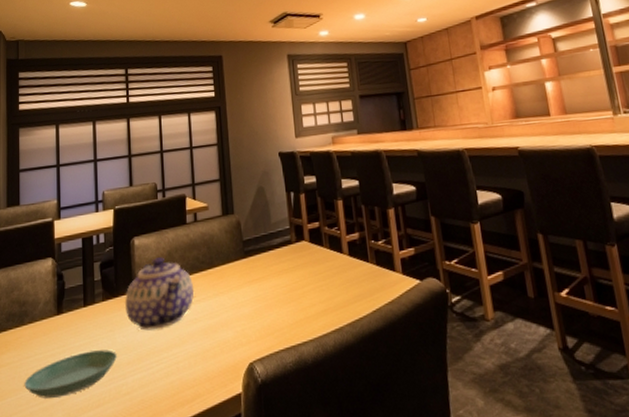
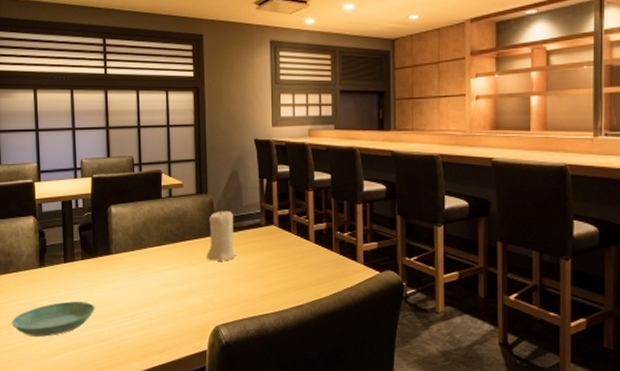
teapot: present [124,257,195,331] -> none [101,226,167,289]
candle: none [236,229,268,288] -> present [206,209,236,261]

